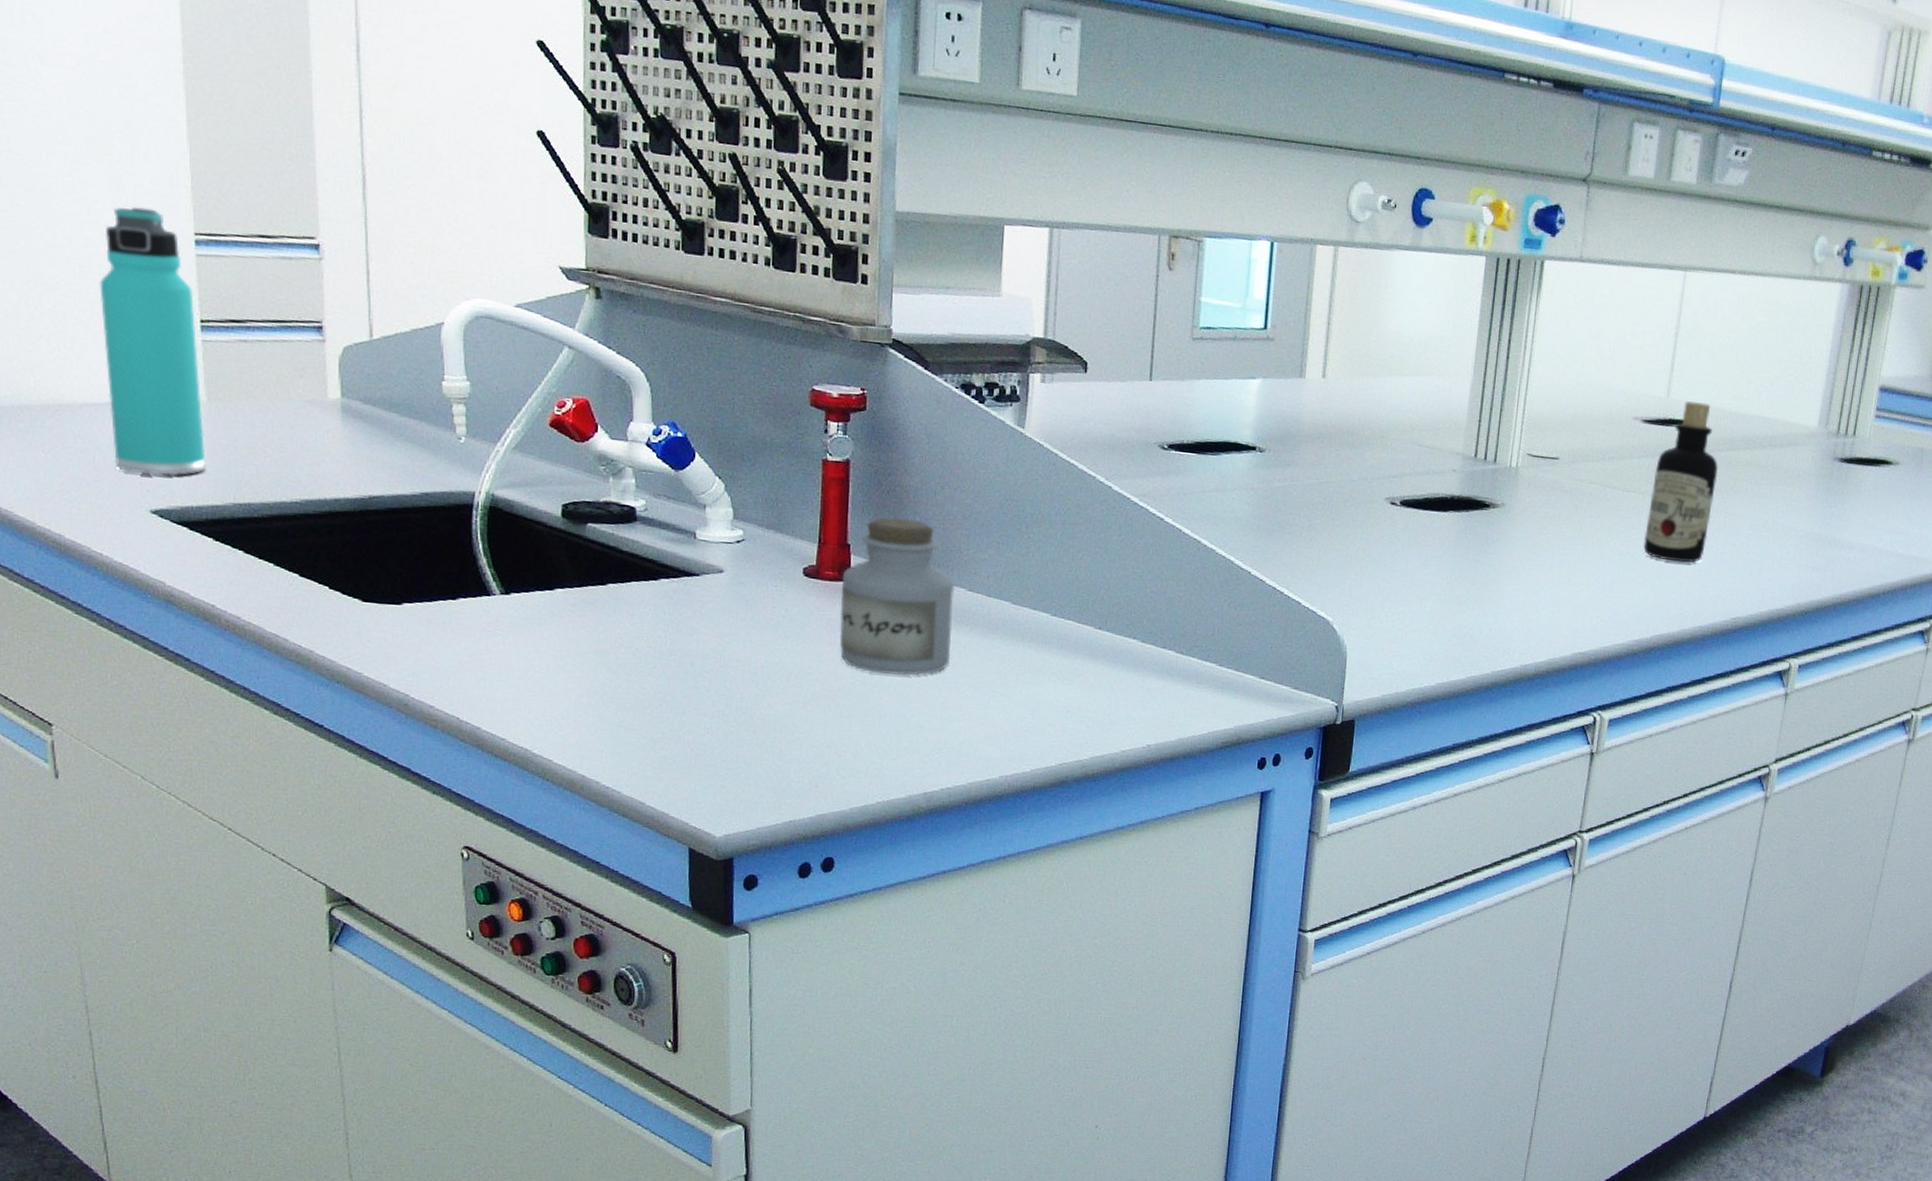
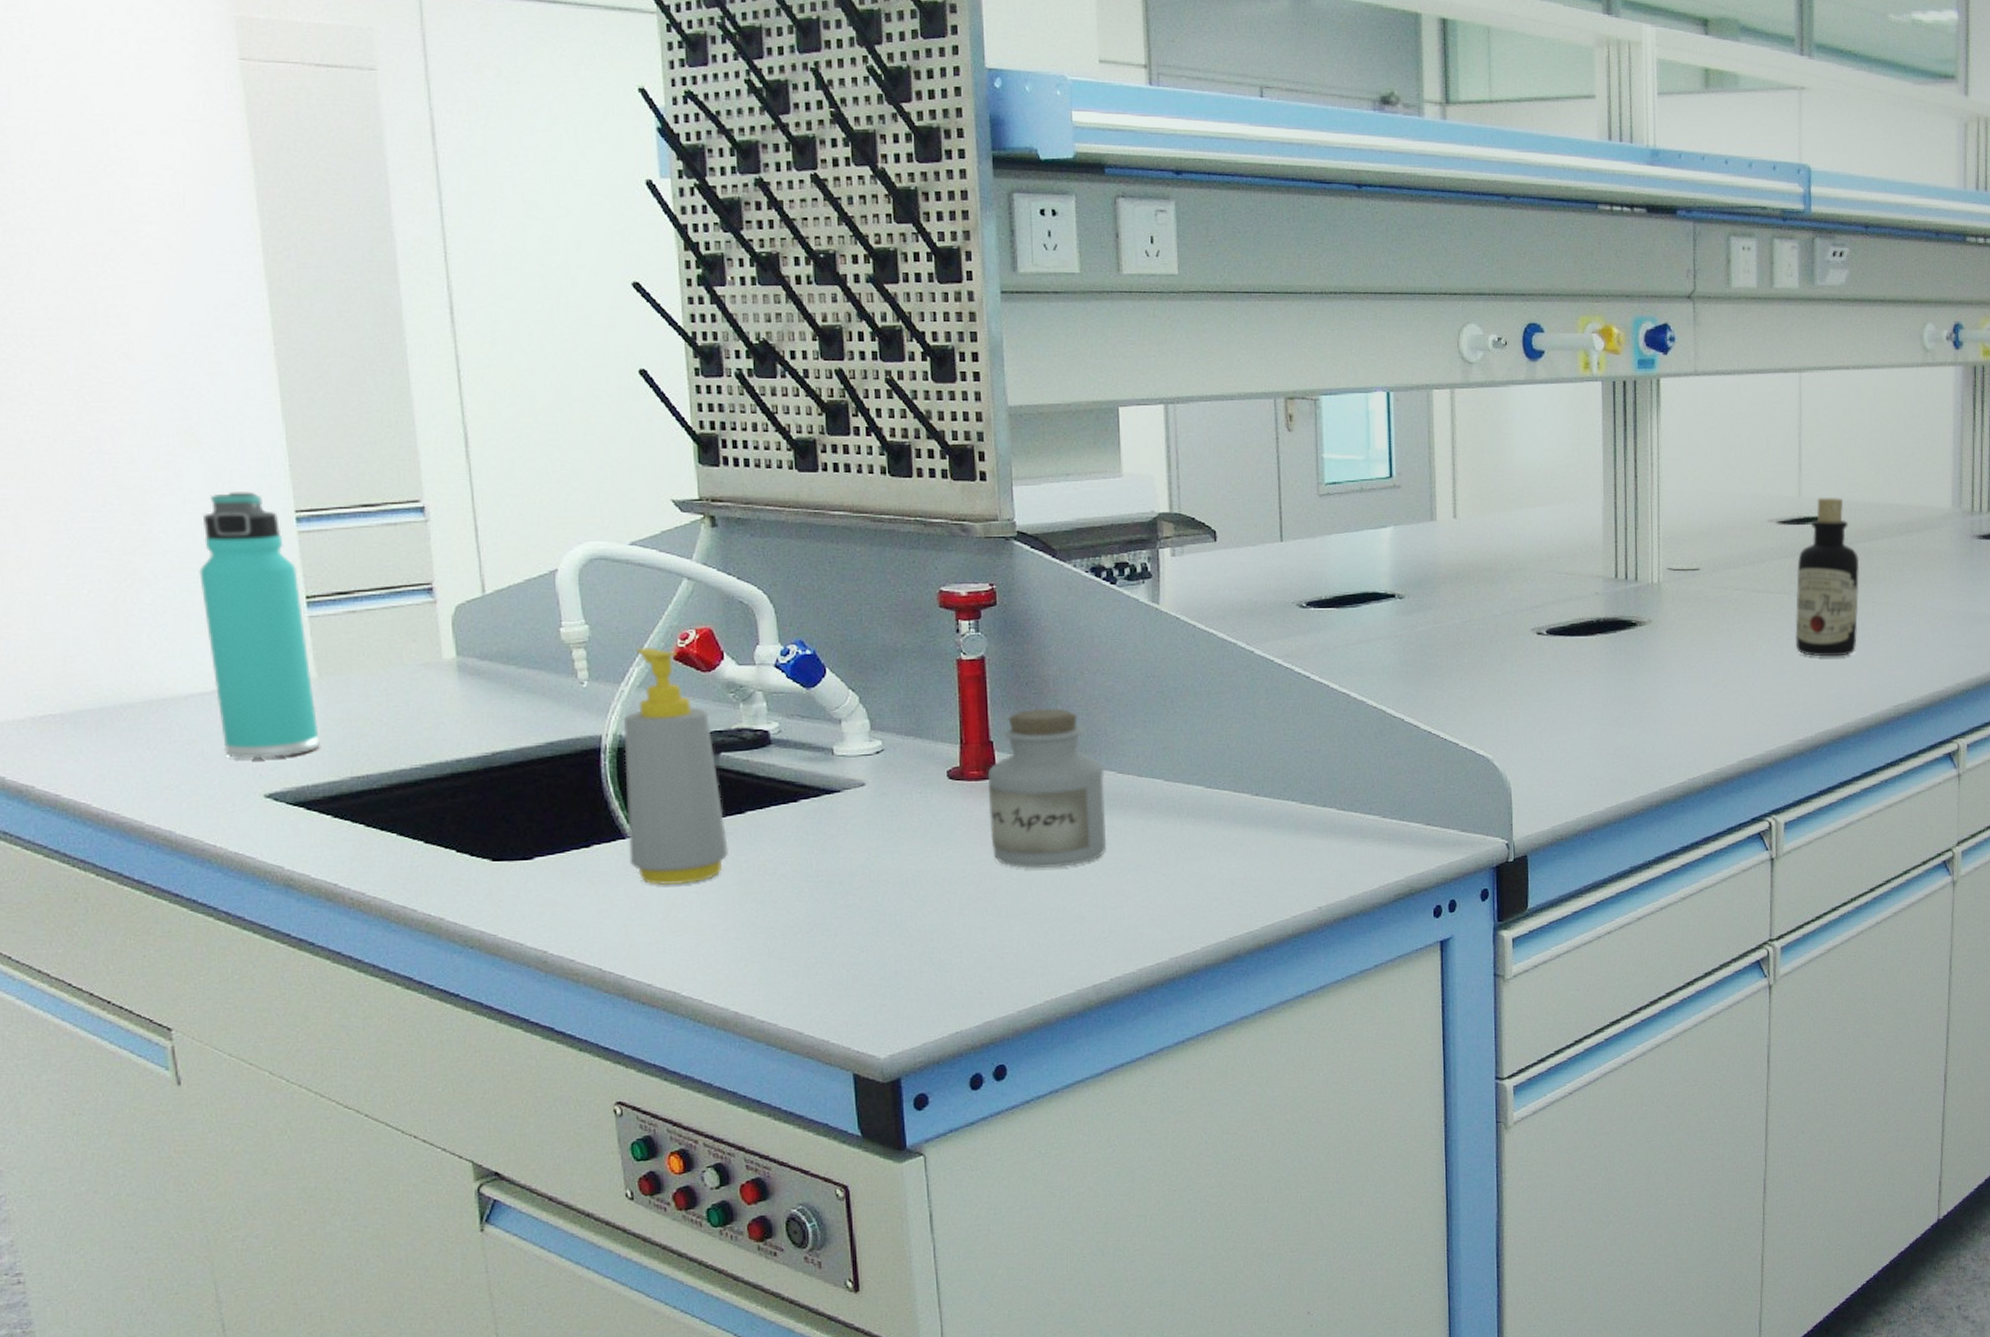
soap bottle: none [493,410,588,647] -> present [624,647,728,885]

